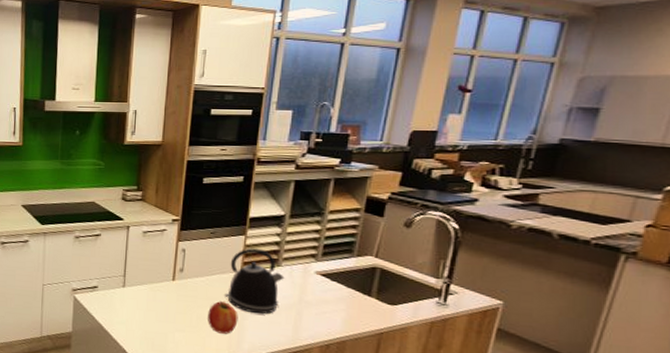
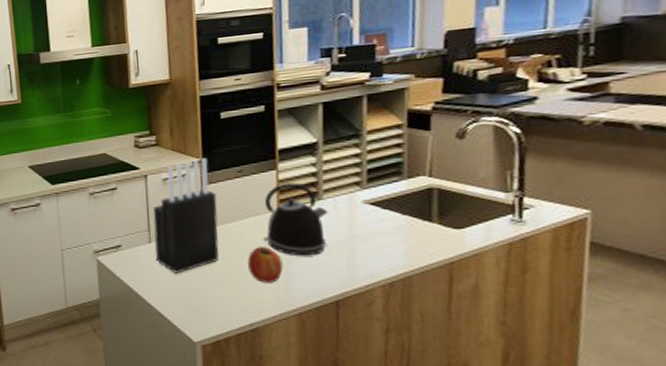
knife block: none [127,217,189,317] -> present [153,158,219,274]

